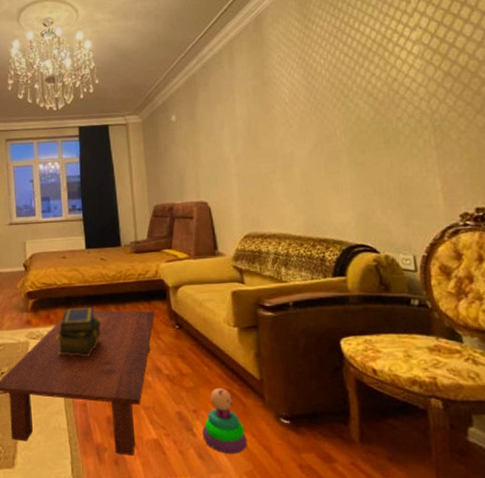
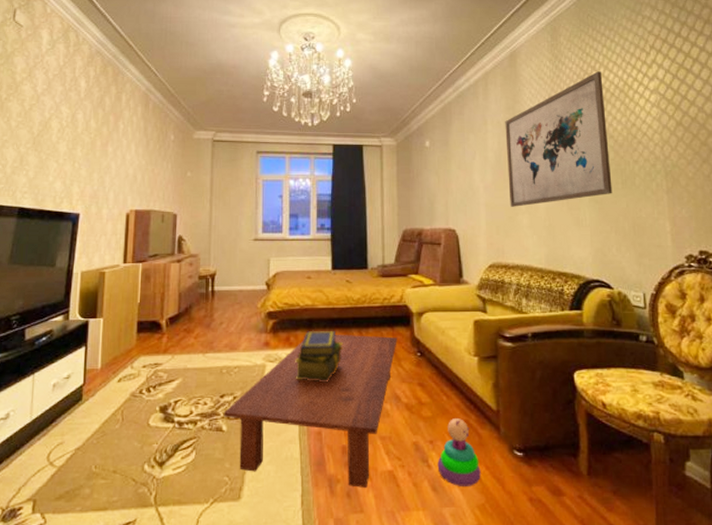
wall art: none [253,26,374,176] -> present [505,71,613,207]

